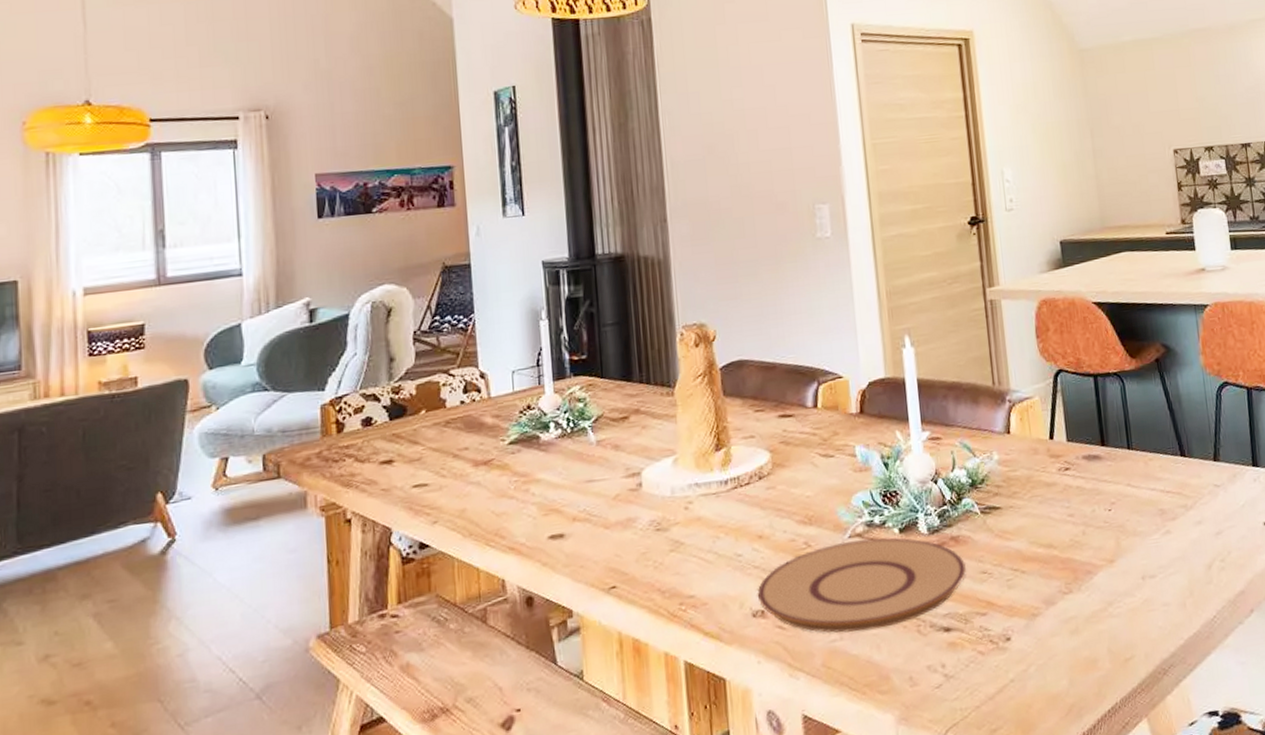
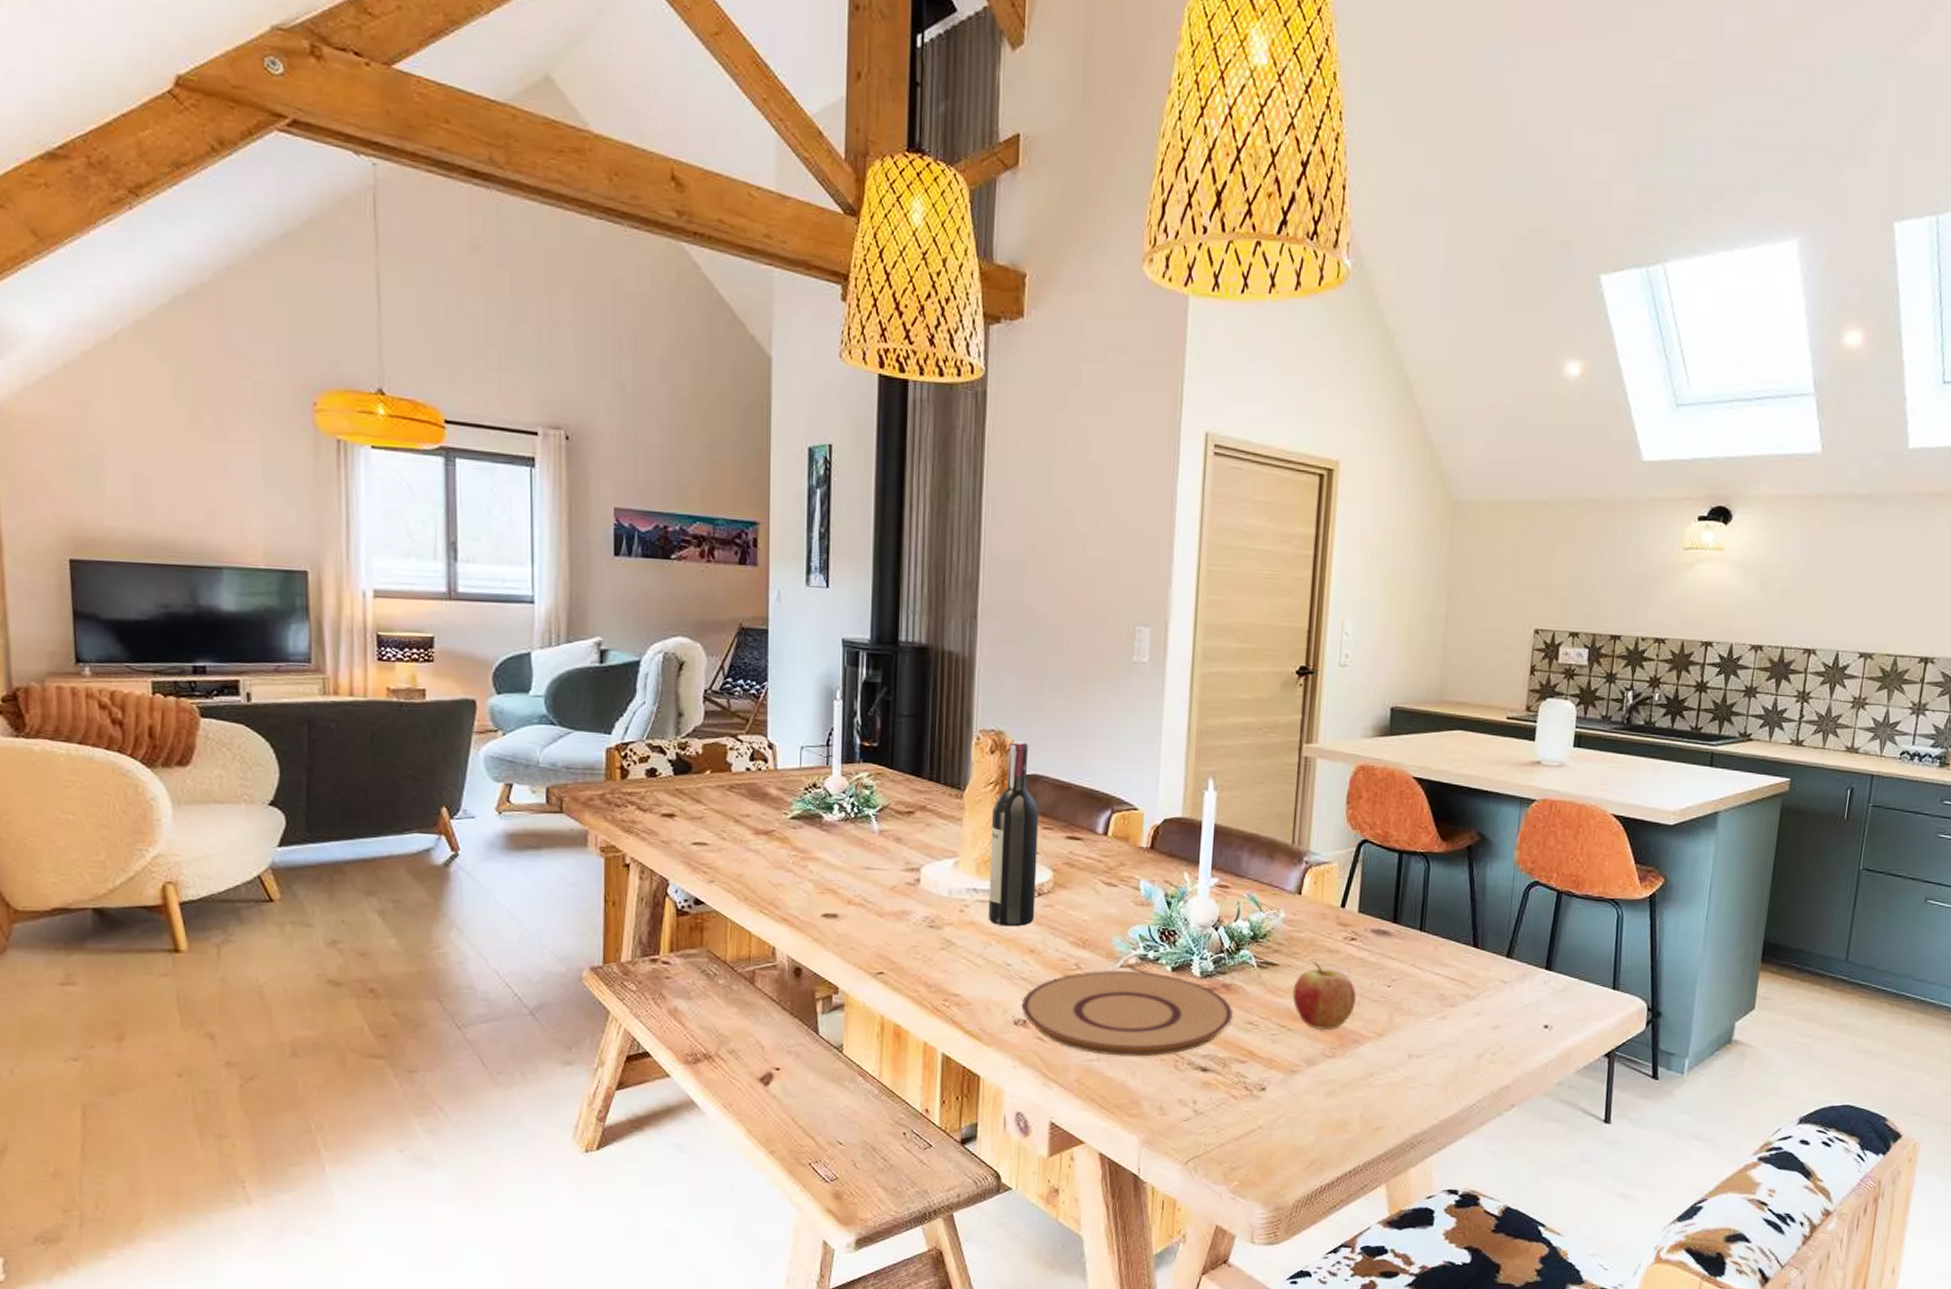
wine bottle: none [703,330,759,517] -> present [988,741,1039,927]
fruit: none [1019,498,1082,567] -> present [1292,962,1356,1031]

